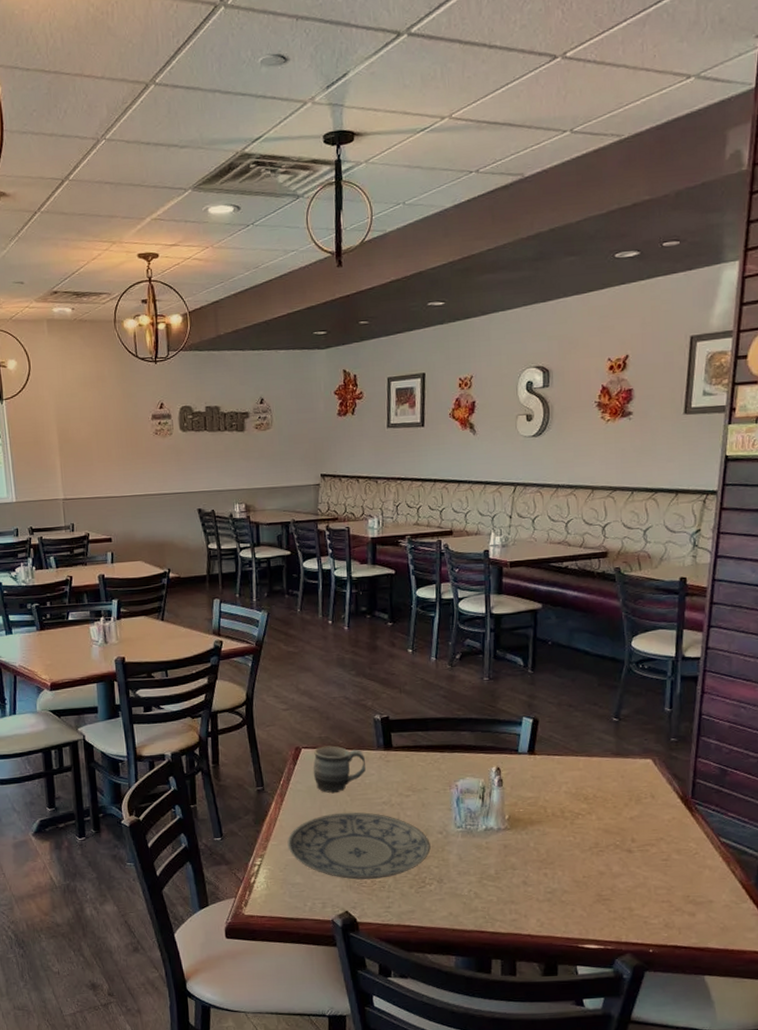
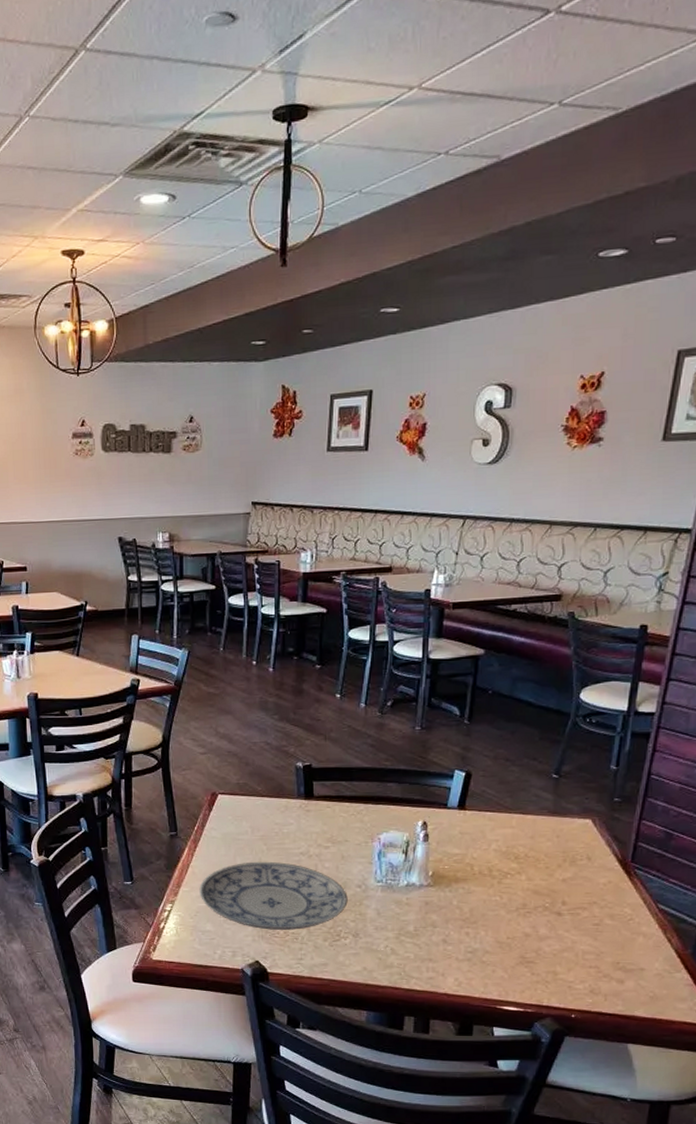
mug: present [313,745,366,794] -> none [229,792,284,842]

